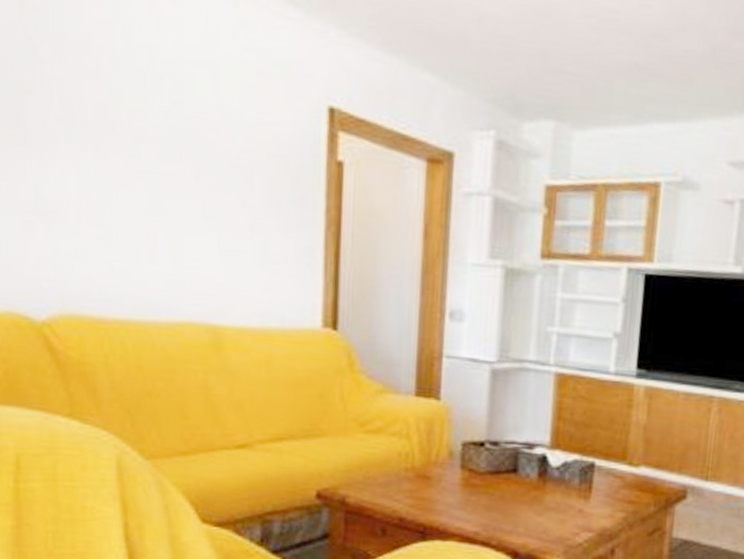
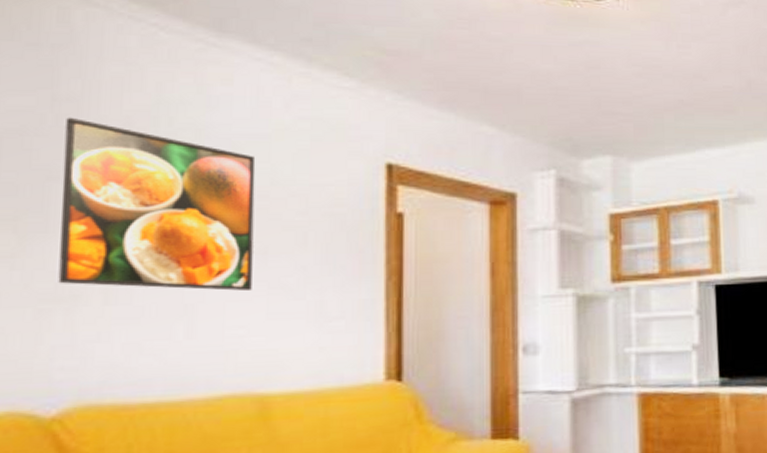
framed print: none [34,27,206,224] -> present [58,117,256,291]

